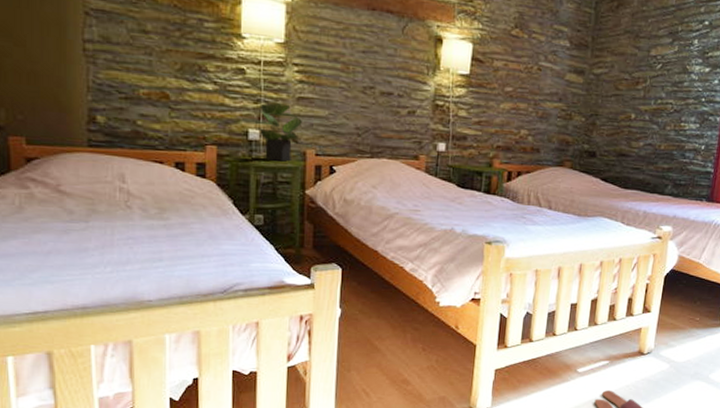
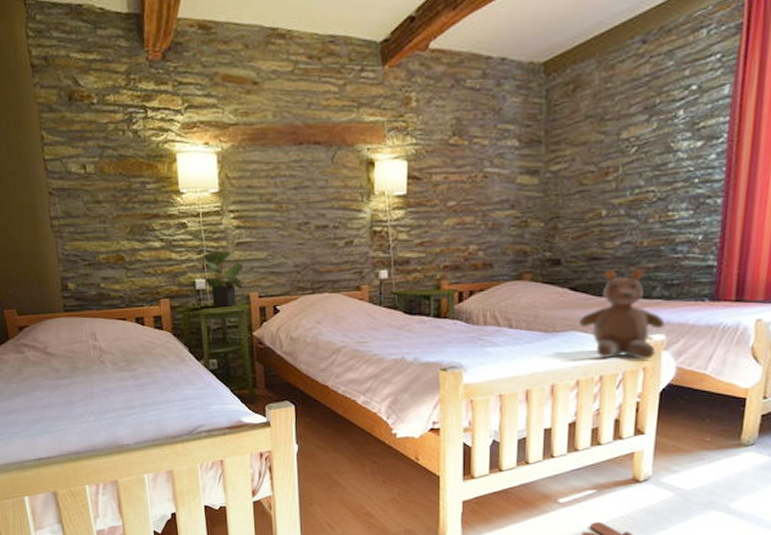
teddy bear: none [606,166,673,247] -> present [578,268,665,360]

